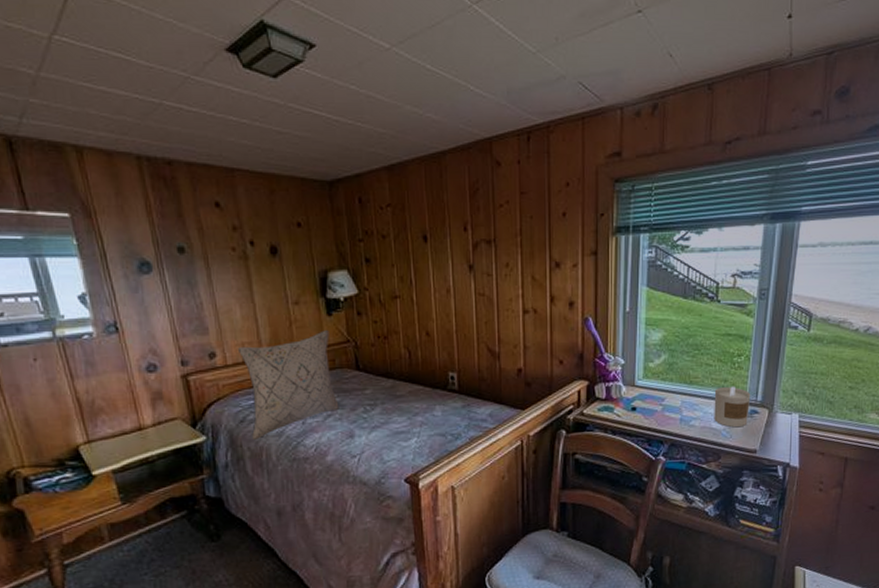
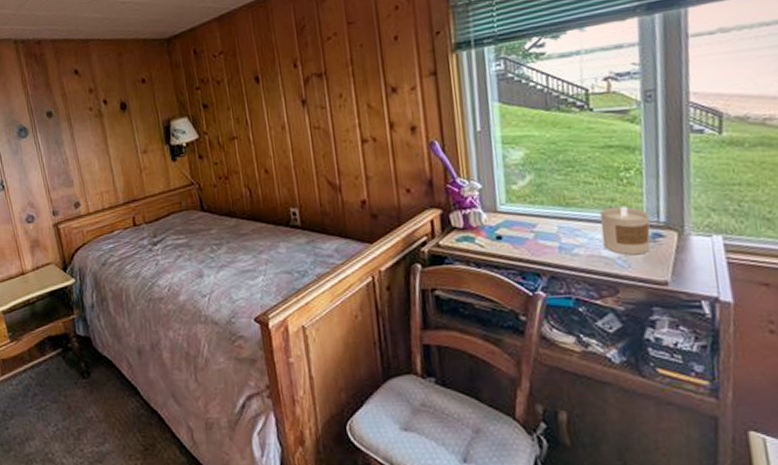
pillow: present [237,330,339,441] -> none [97,175,188,282]

